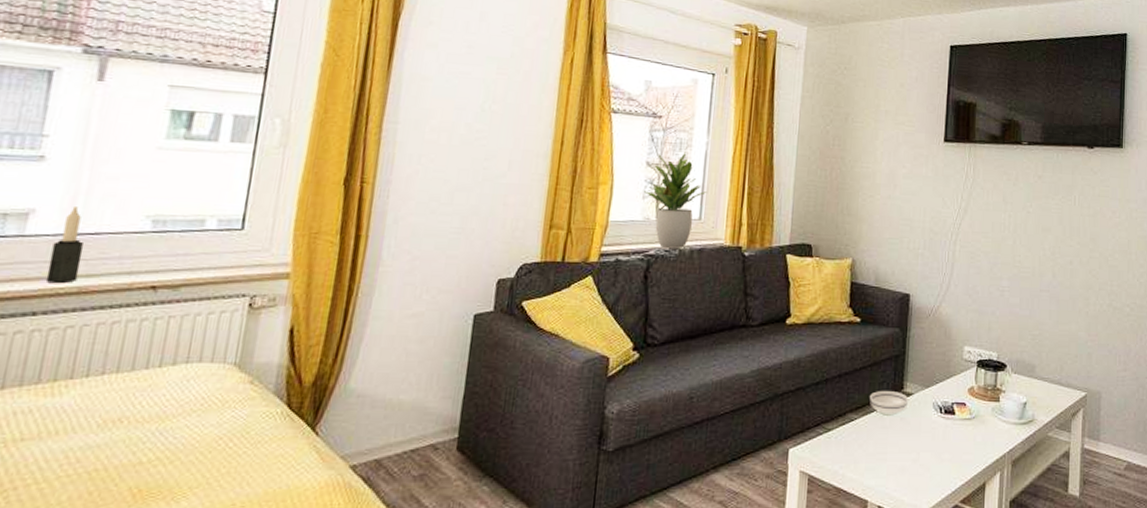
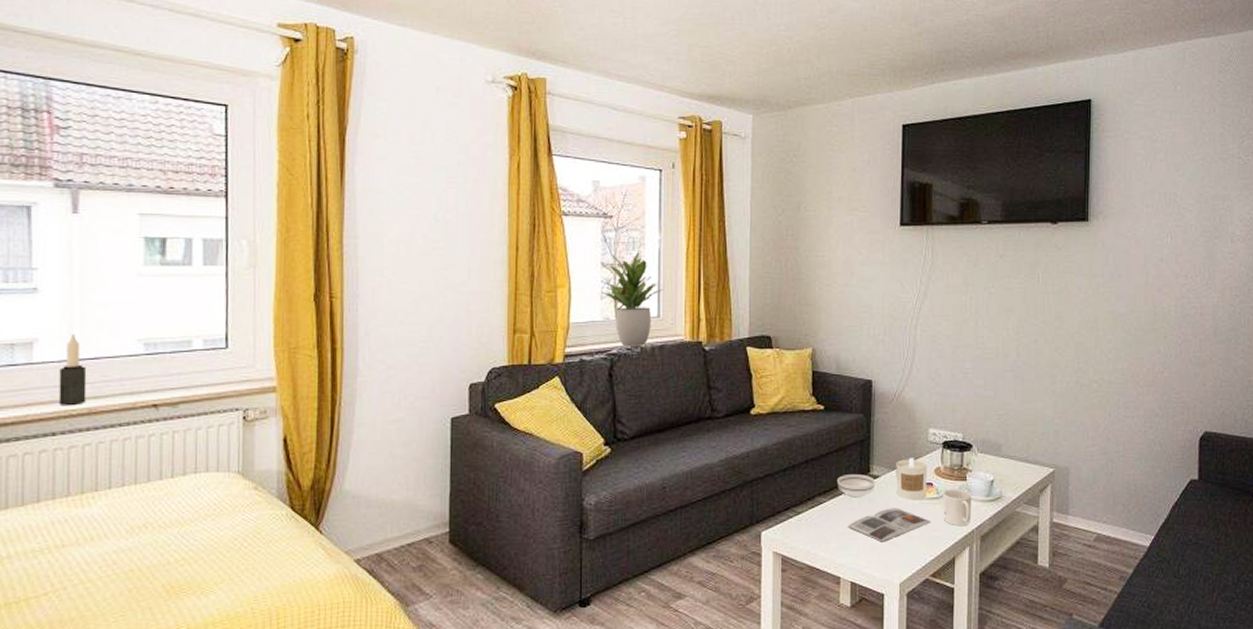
magazine: none [878,428,963,464] -> present [848,508,931,542]
candle: none [928,375,961,421] -> present [896,457,928,501]
mug: none [975,410,1004,450] -> present [942,489,972,527]

